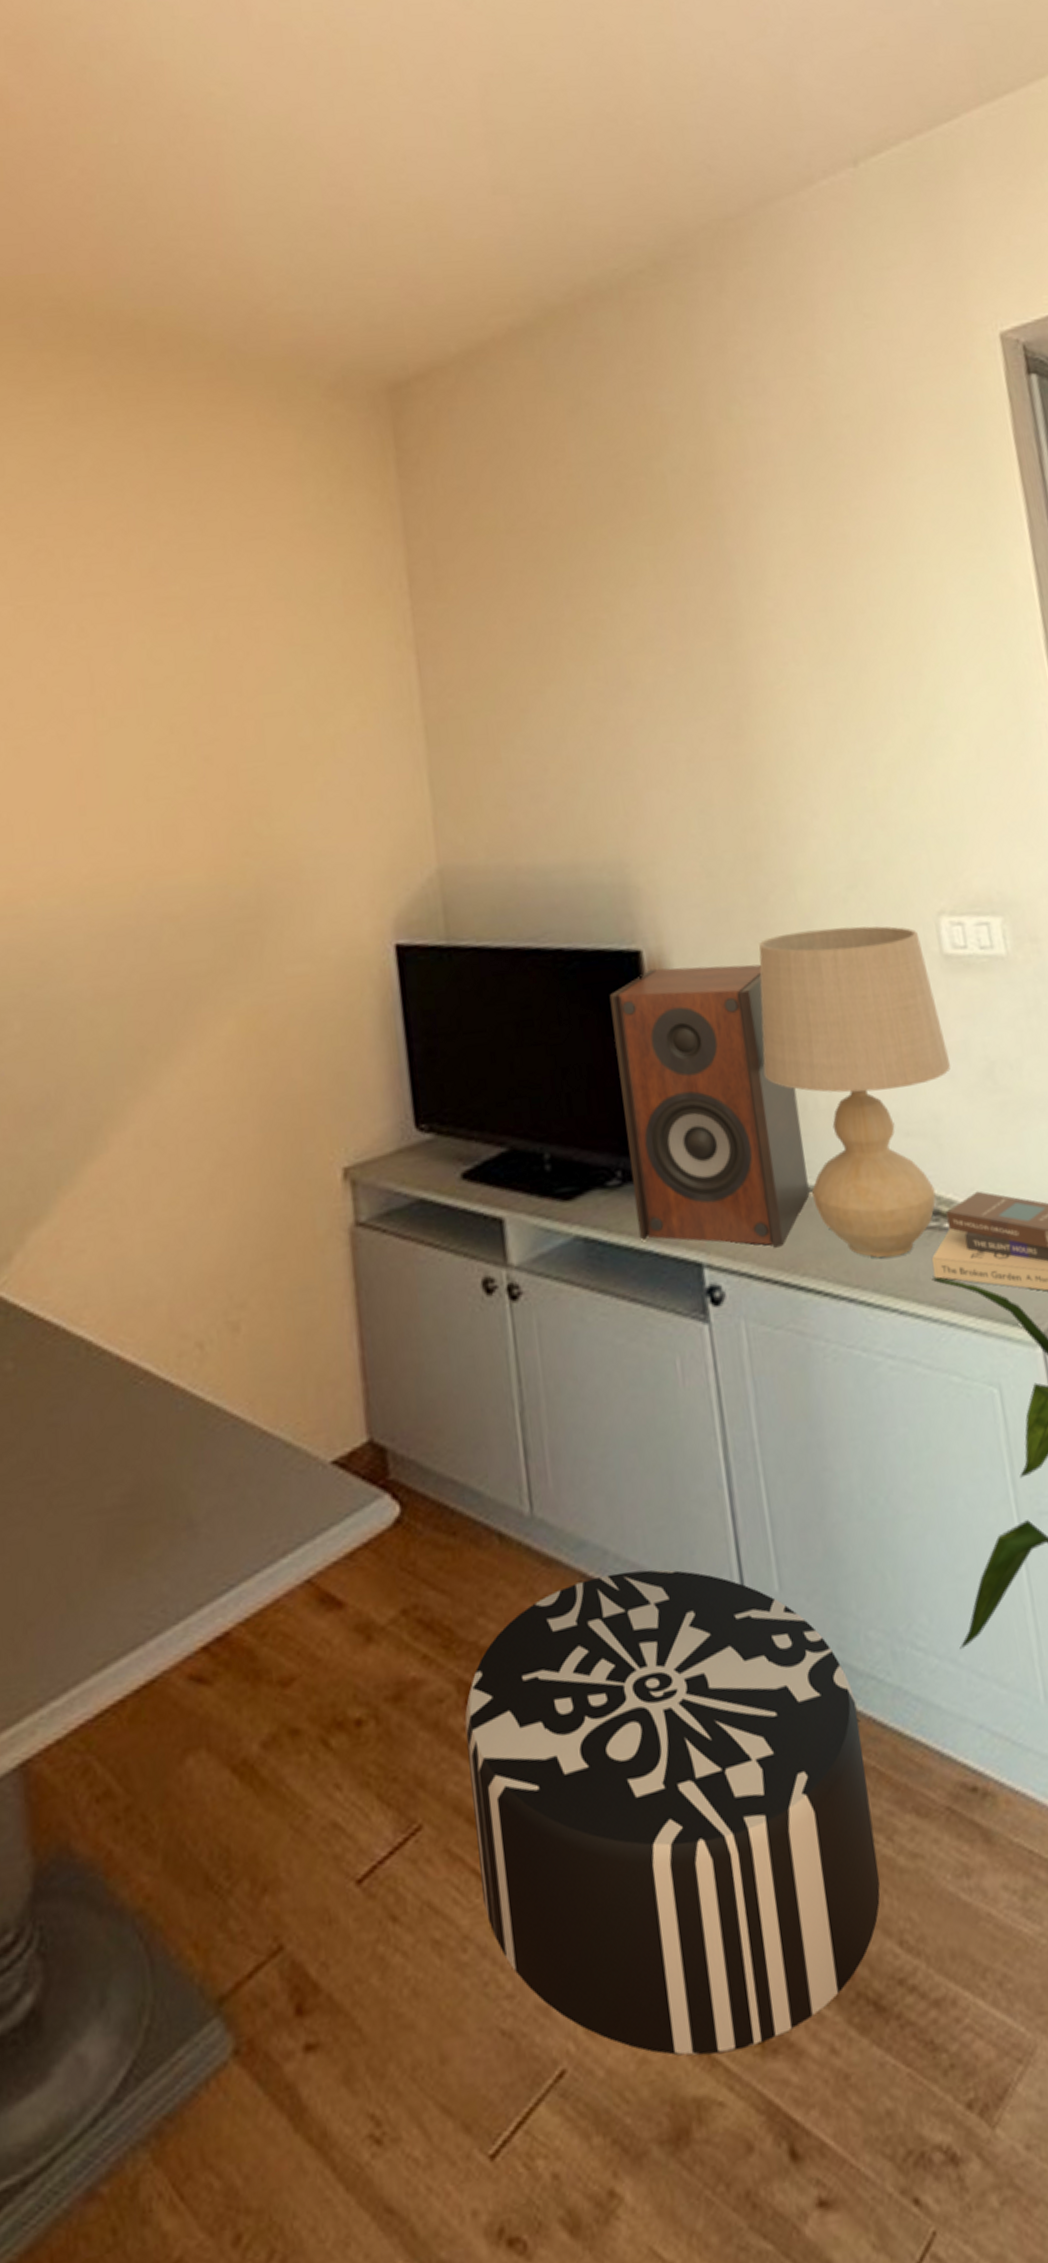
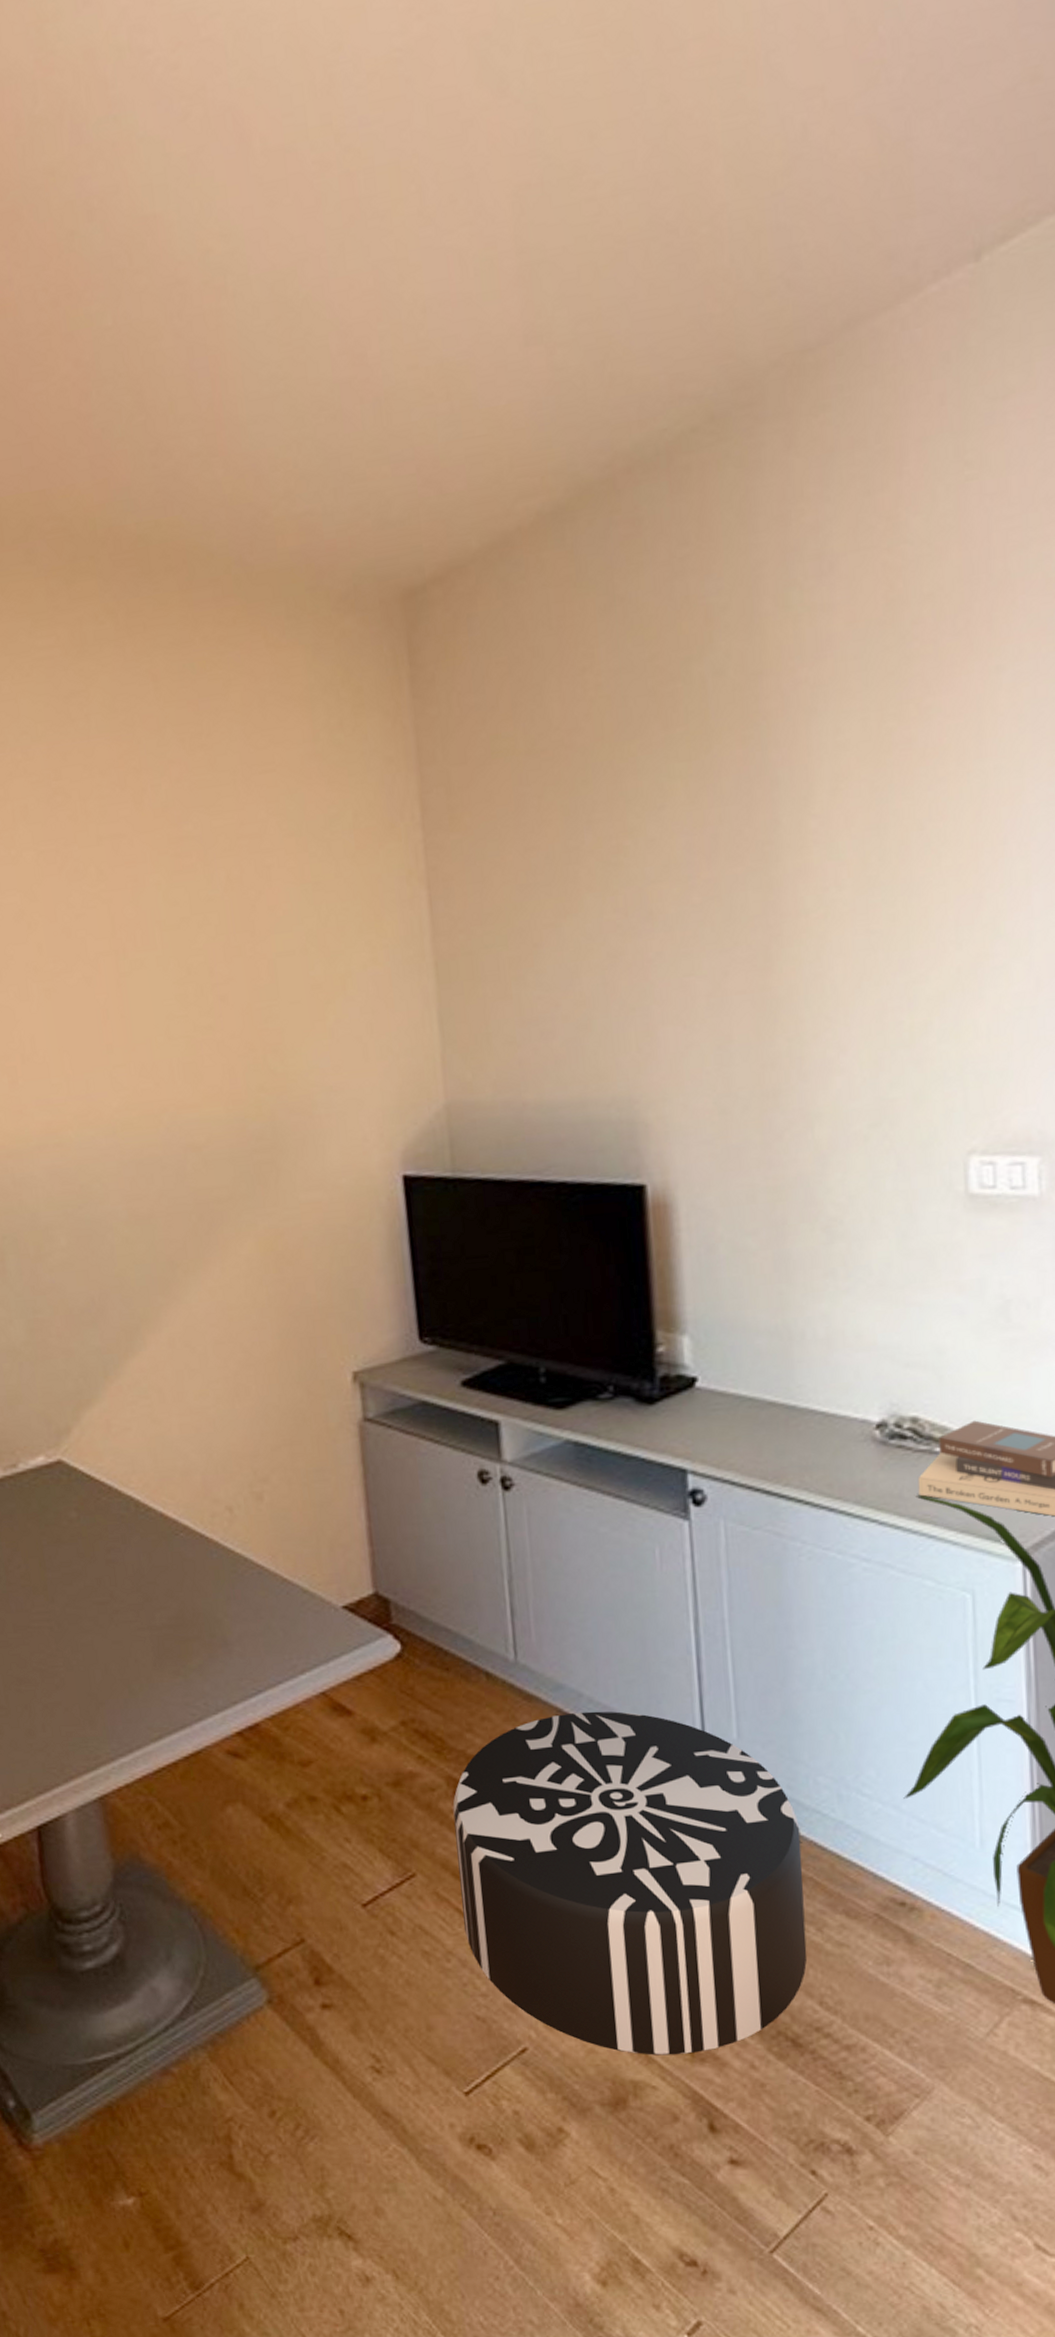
speaker: present [609,964,810,1248] -> none [611,1200,799,1460]
table lamp: present [759,926,951,1258] -> none [762,1164,962,1475]

